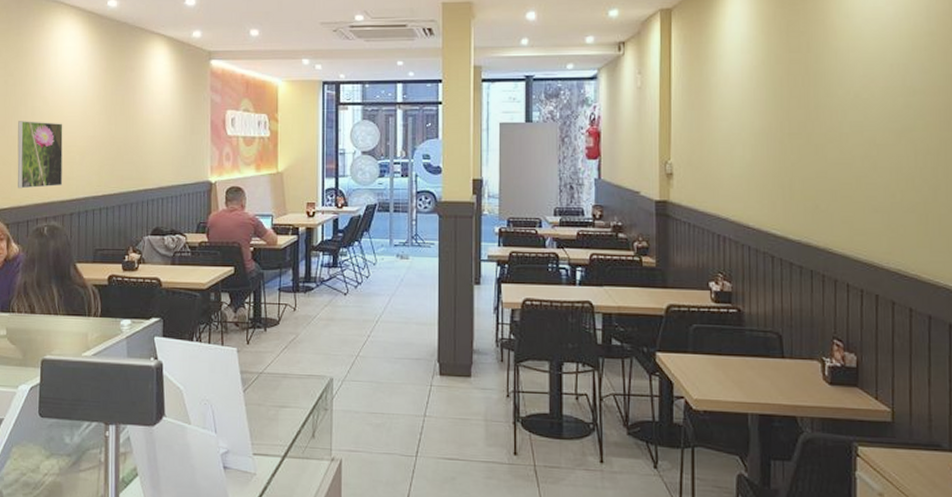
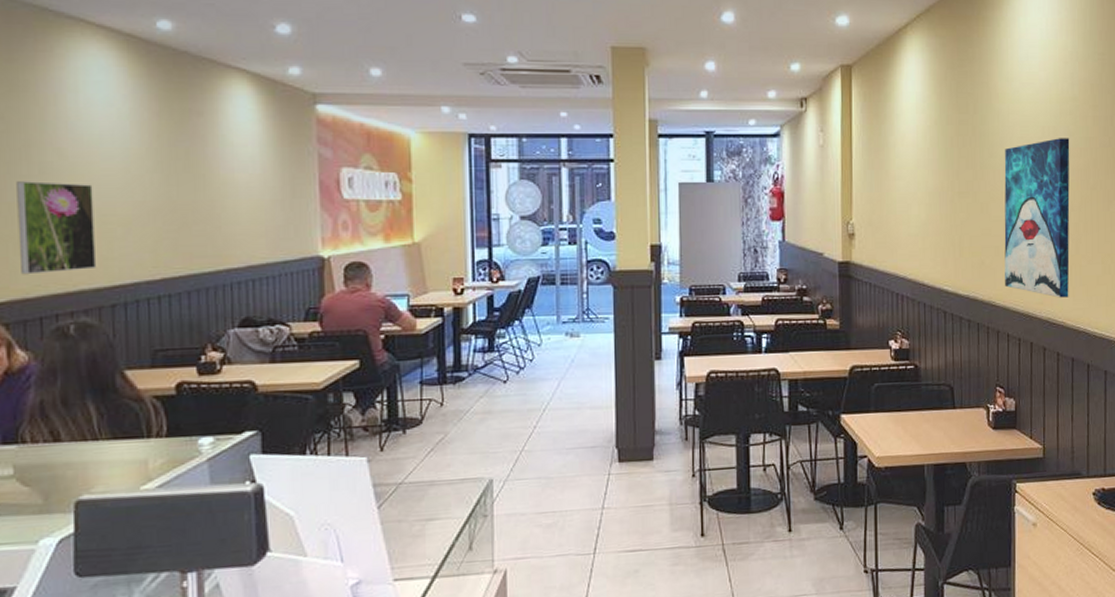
wall art: none [843,76,925,249] -> present [1004,138,1070,298]

